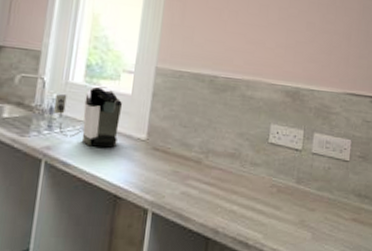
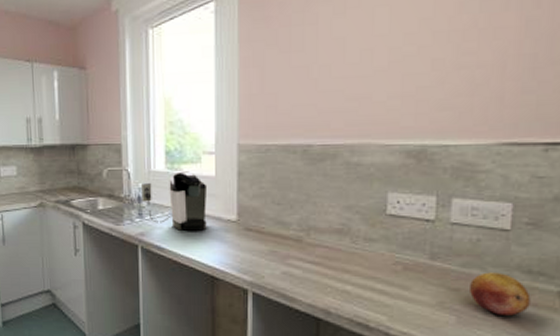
fruit: none [322,195,360,231] -> present [470,272,531,316]

